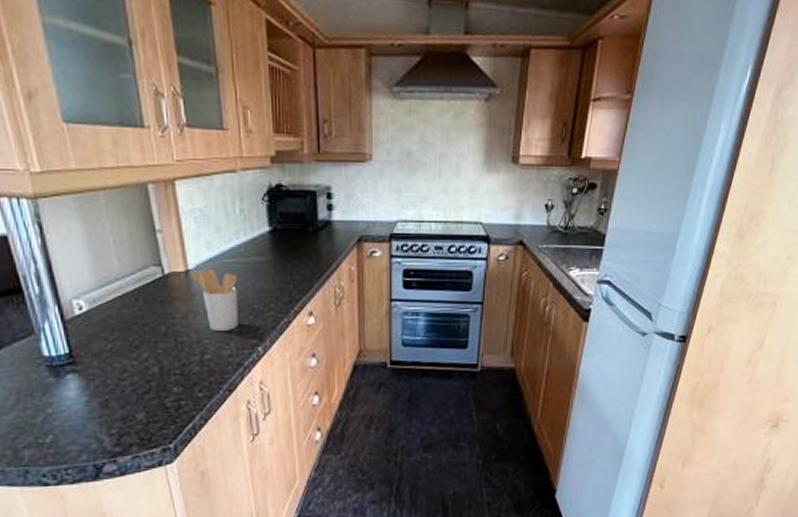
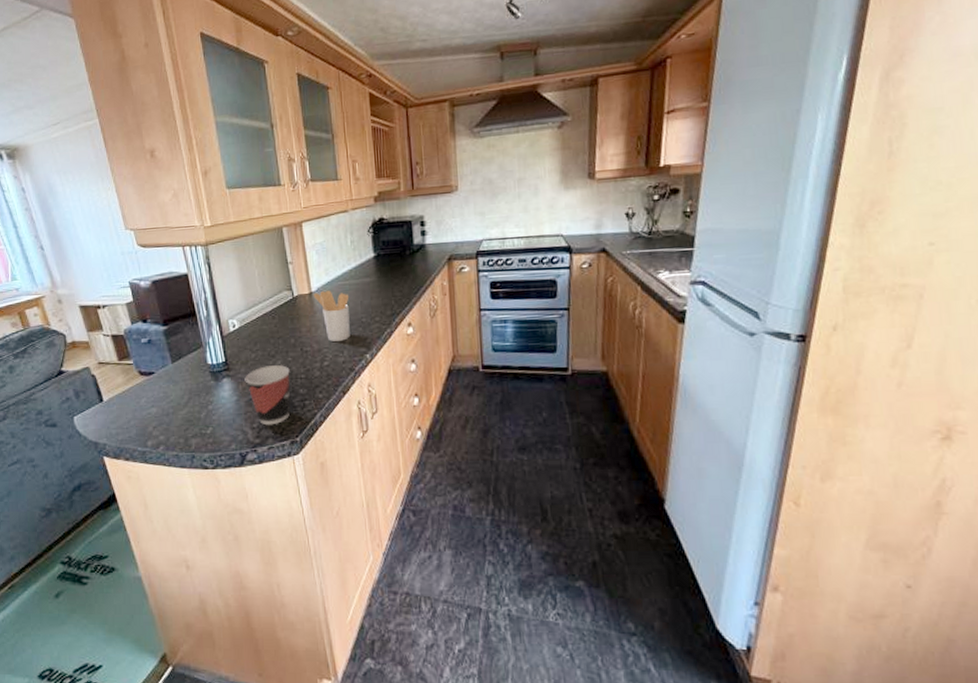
cup: none [97,358,163,431] -> present [244,365,292,426]

